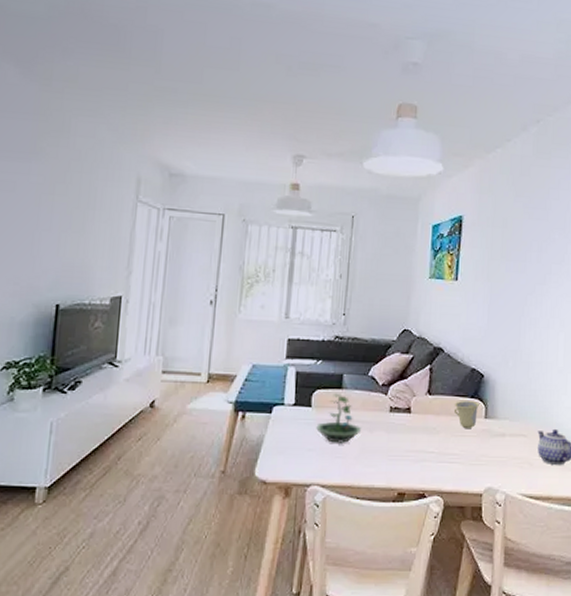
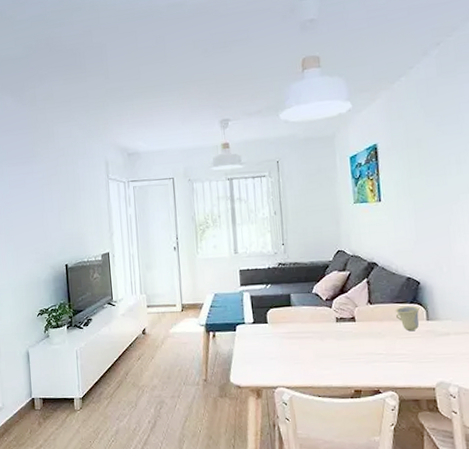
terrarium: present [316,393,361,443] -> none [274,310,313,352]

